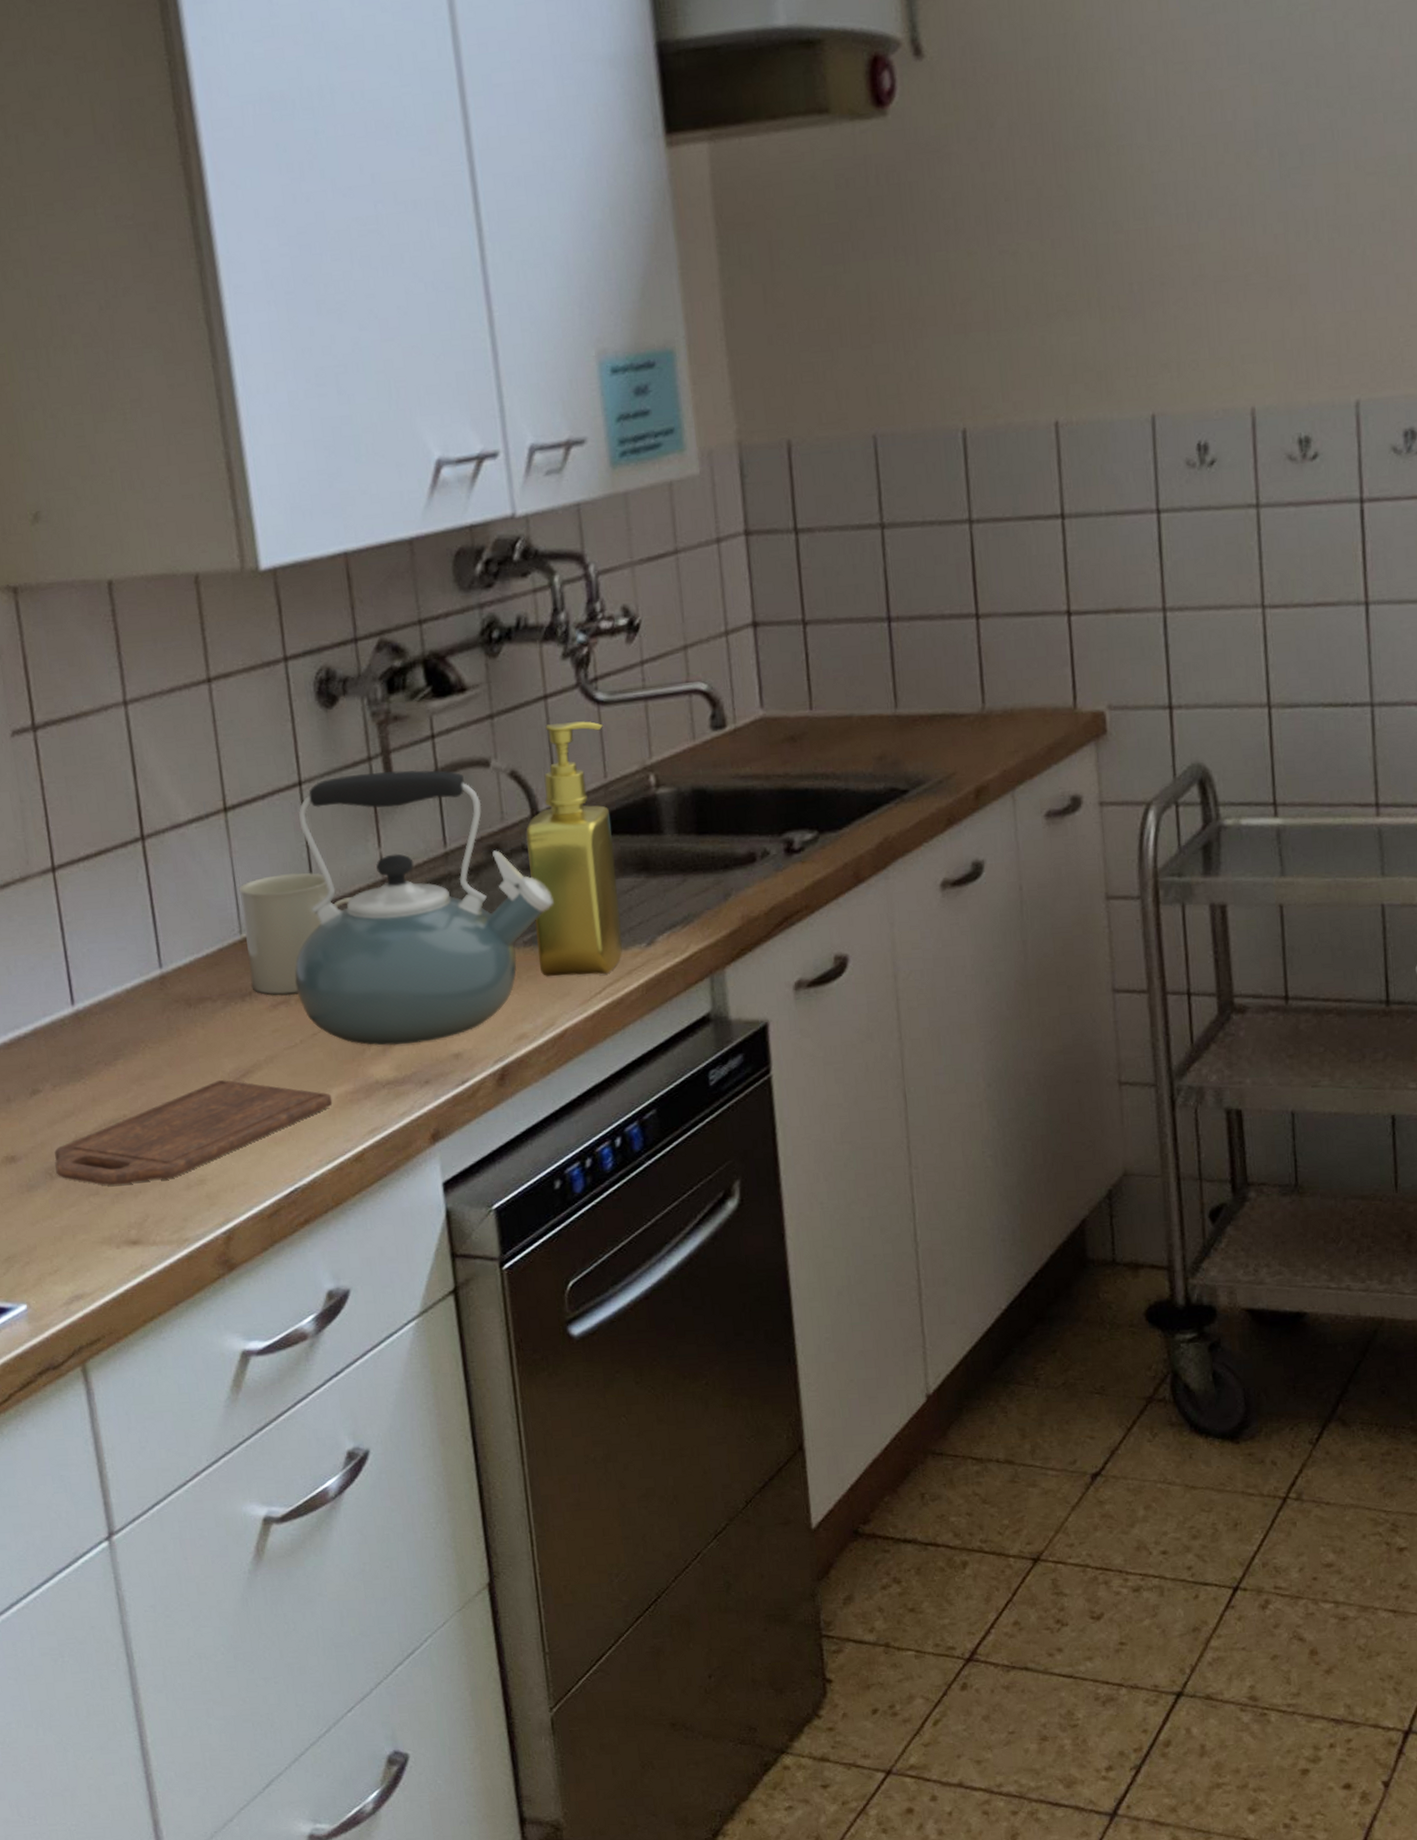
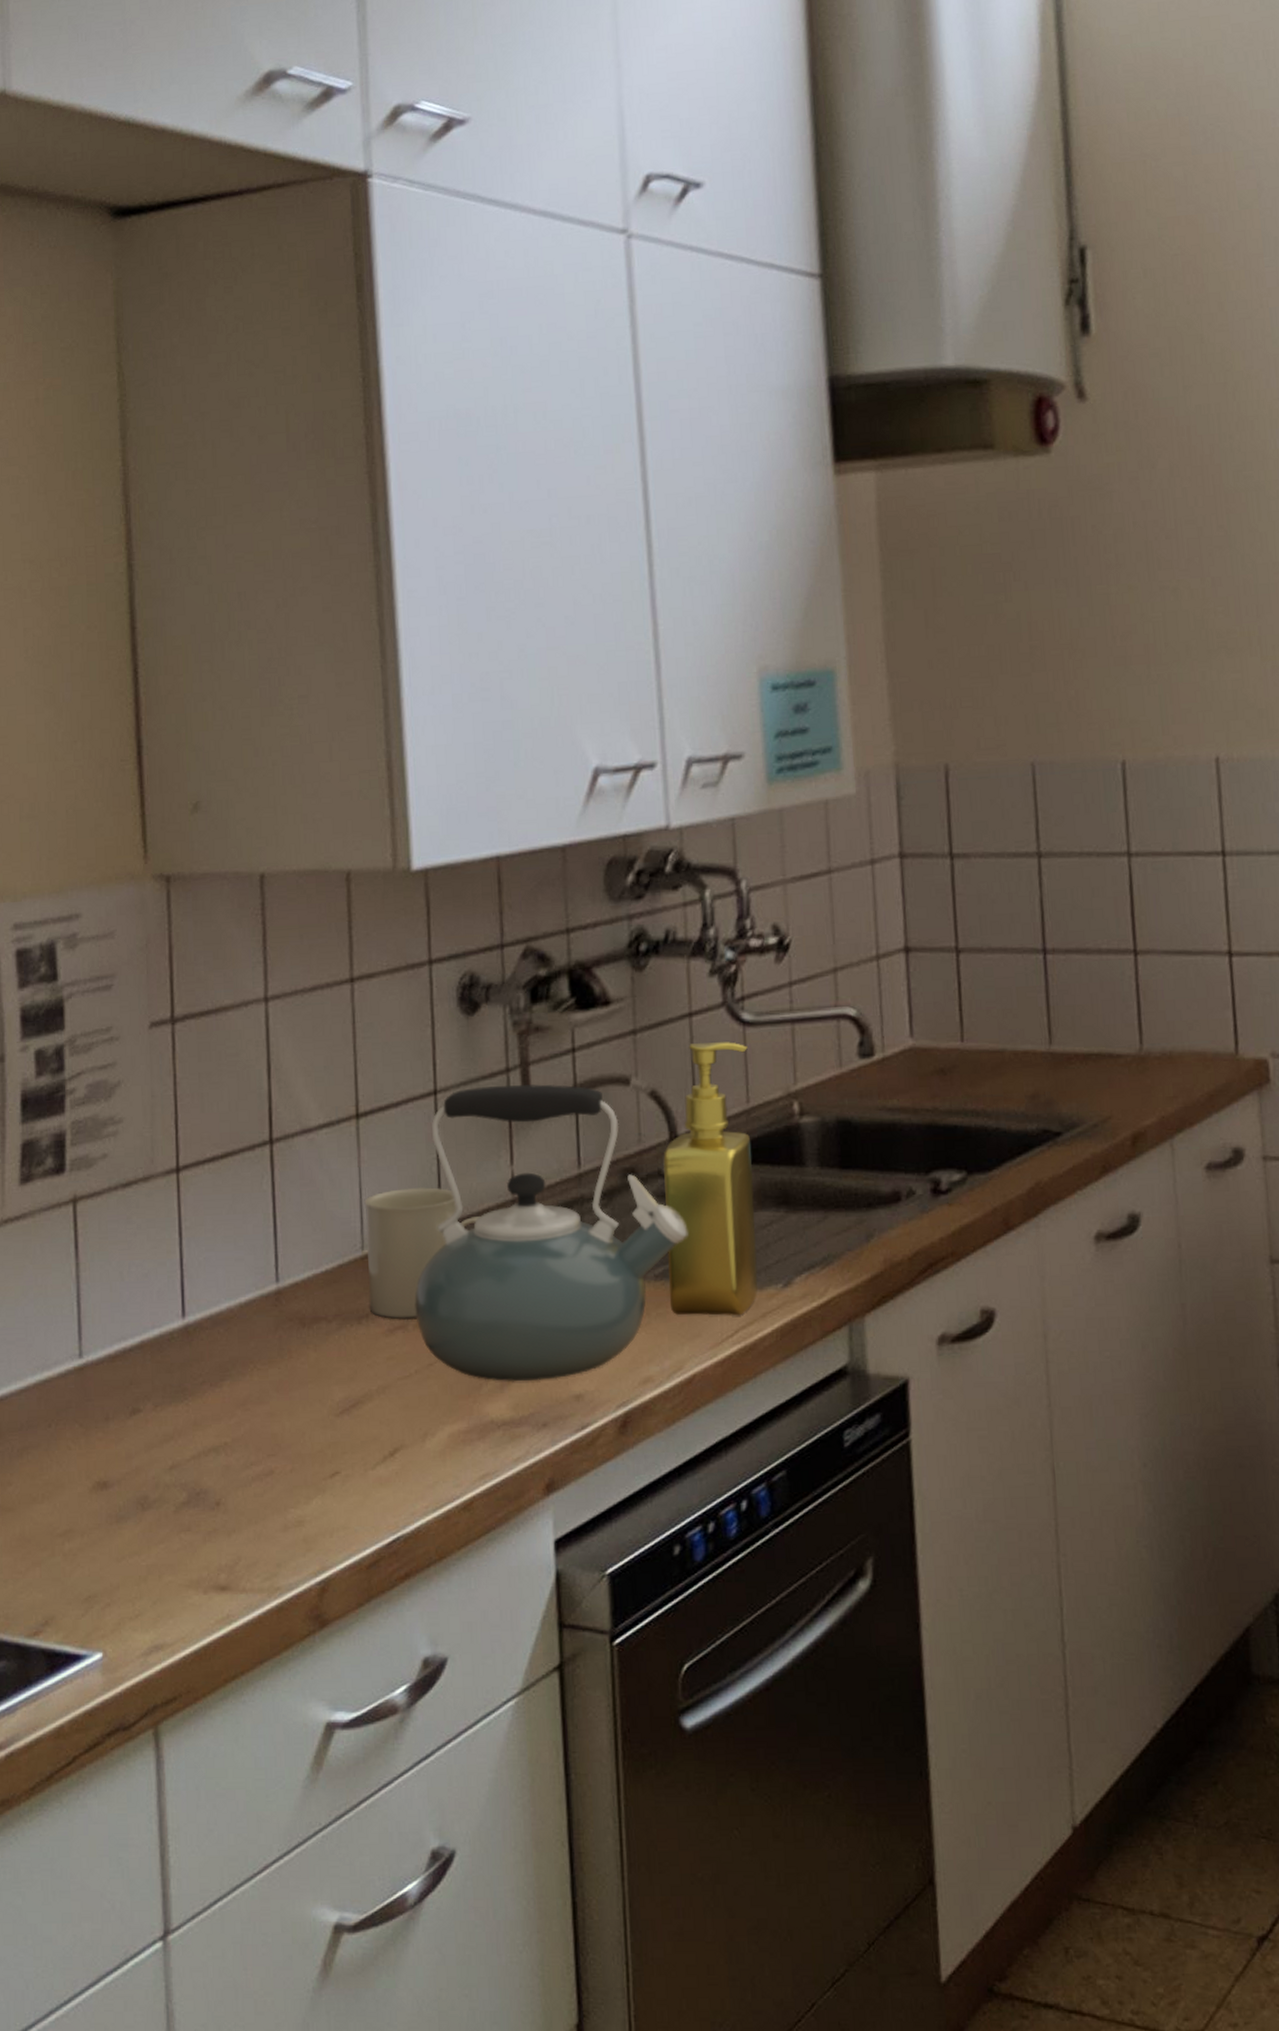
cutting board: present [54,1080,333,1186] -> none [148,1410,444,1522]

